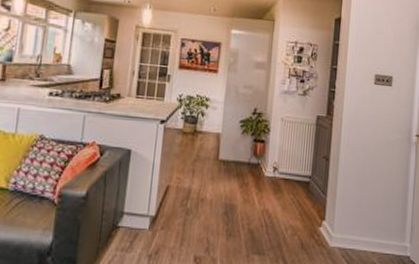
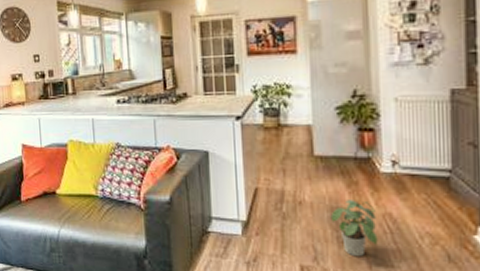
potted plant: none [224,198,258,247] -> present [330,200,378,257]

